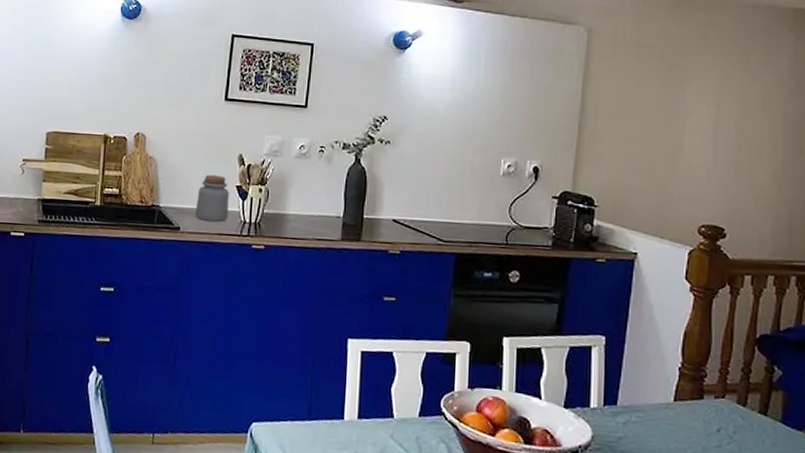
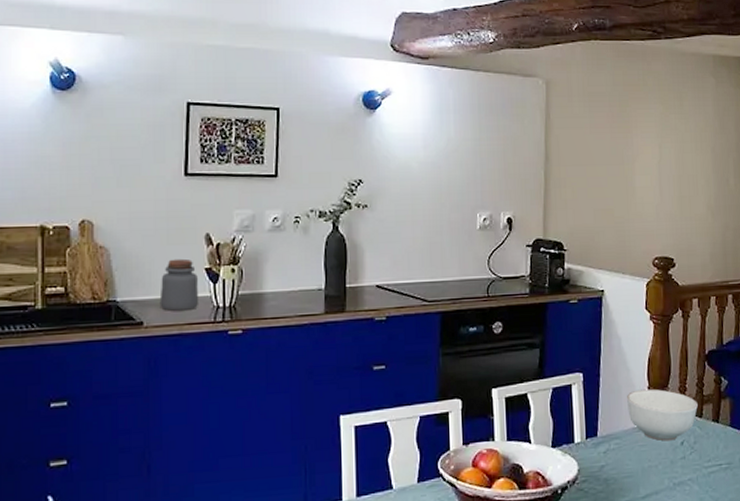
bowl: none [655,363,741,426] -> present [627,388,698,441]

